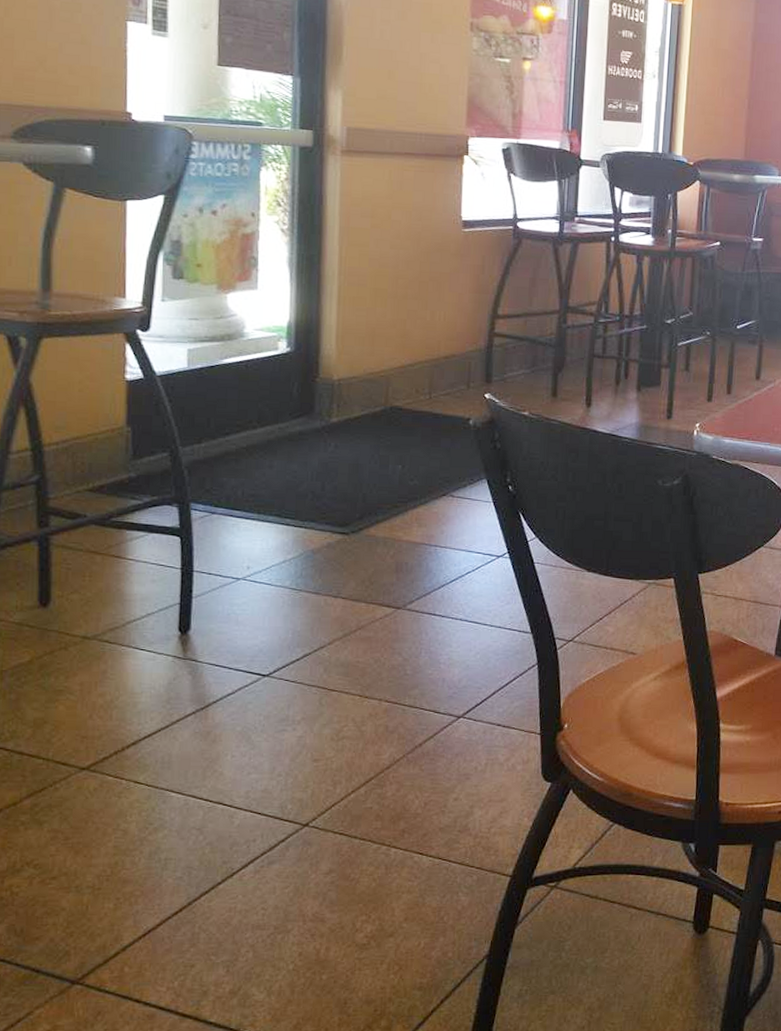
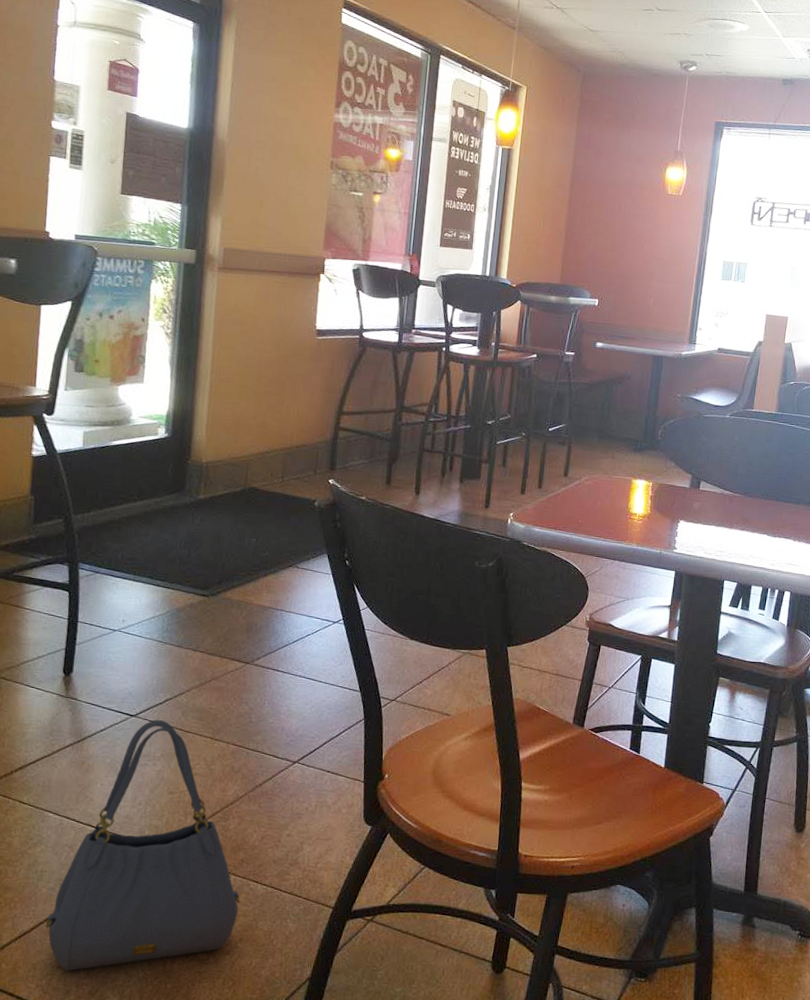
handbag: none [173,678,404,970] -> present [45,719,241,971]

